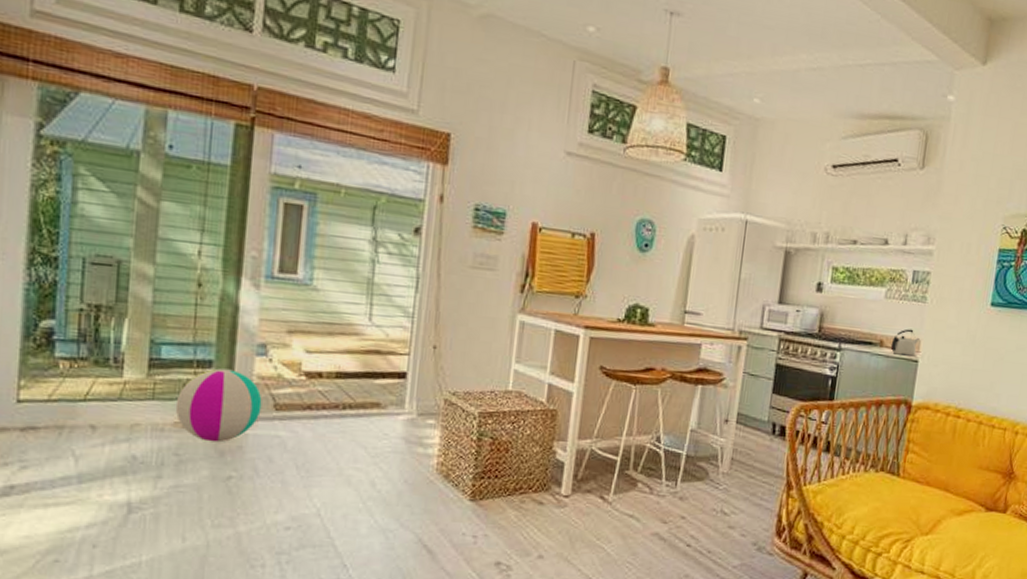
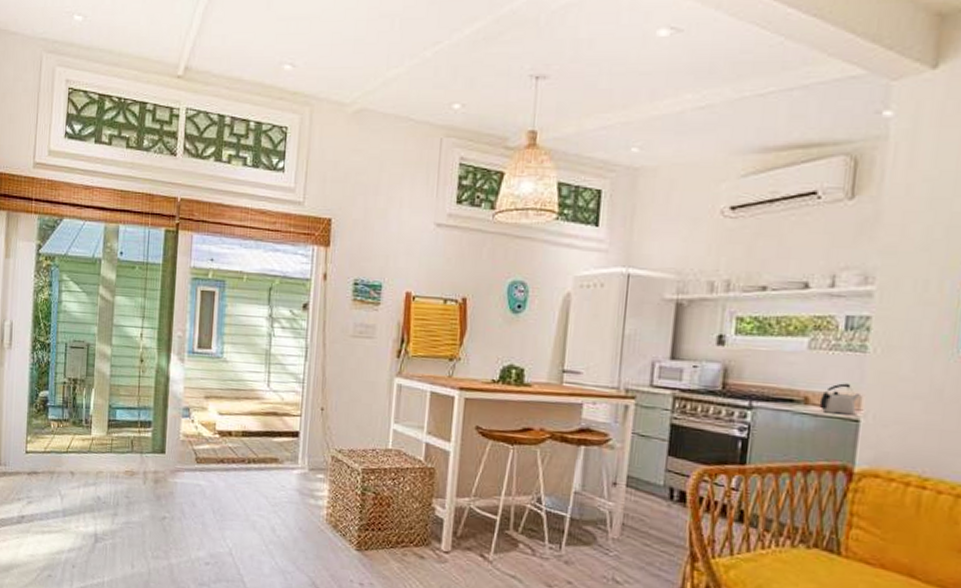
beach ball: present [175,368,262,443] -> none [126,428,187,488]

